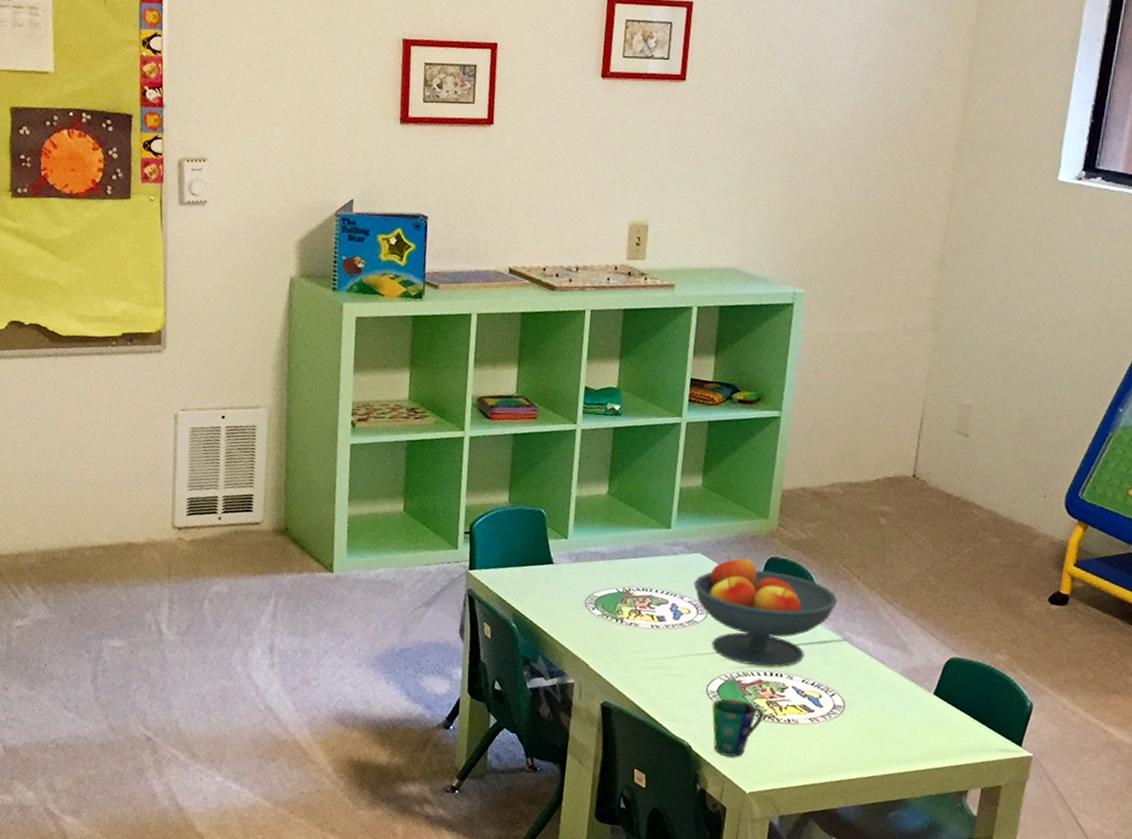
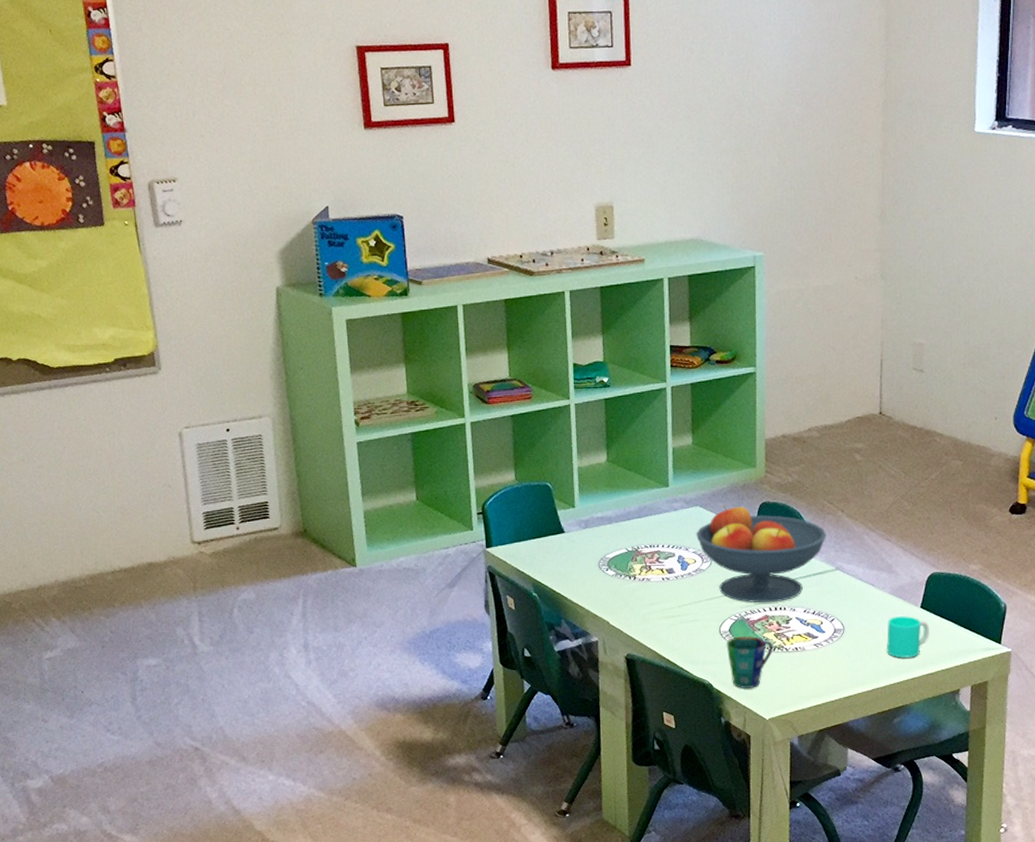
cup: none [890,700,941,748] -> present [887,616,929,658]

